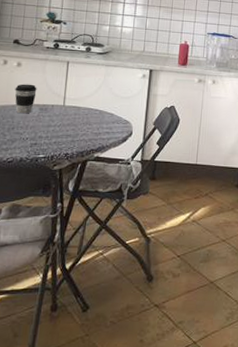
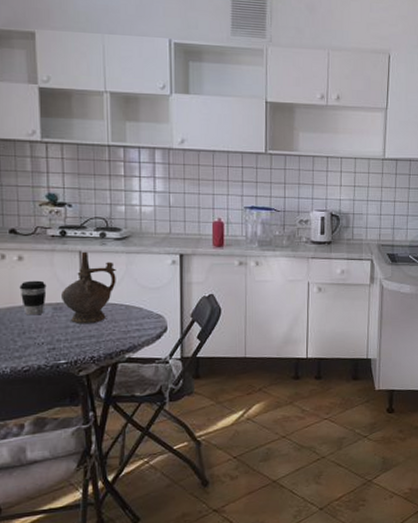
ceremonial vessel: none [48,62,96,125] -> present [61,251,116,324]

